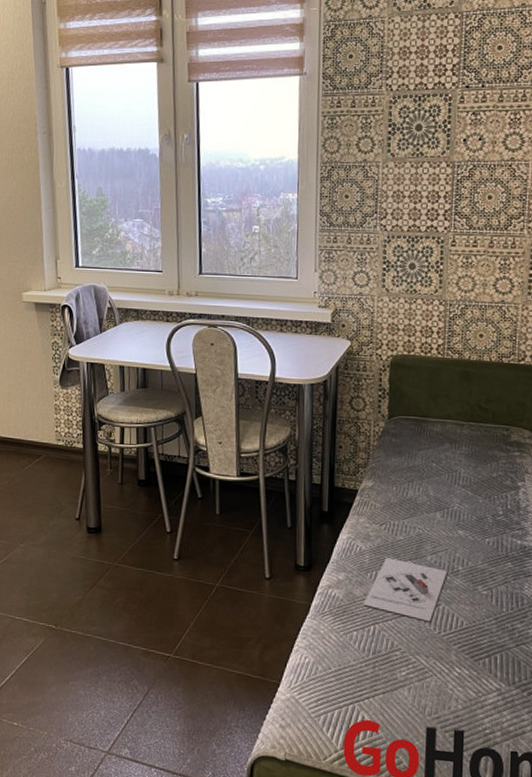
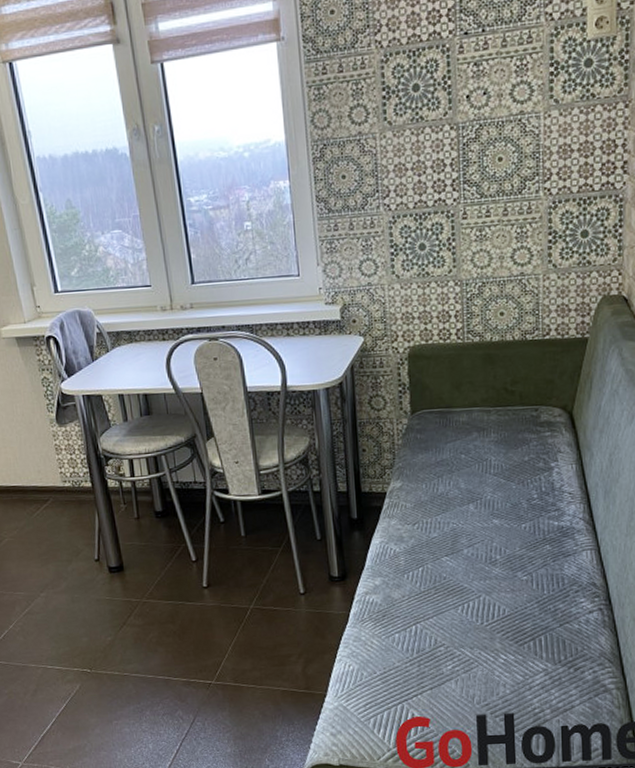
architectural model: present [363,558,448,622] -> none [402,556,486,615]

